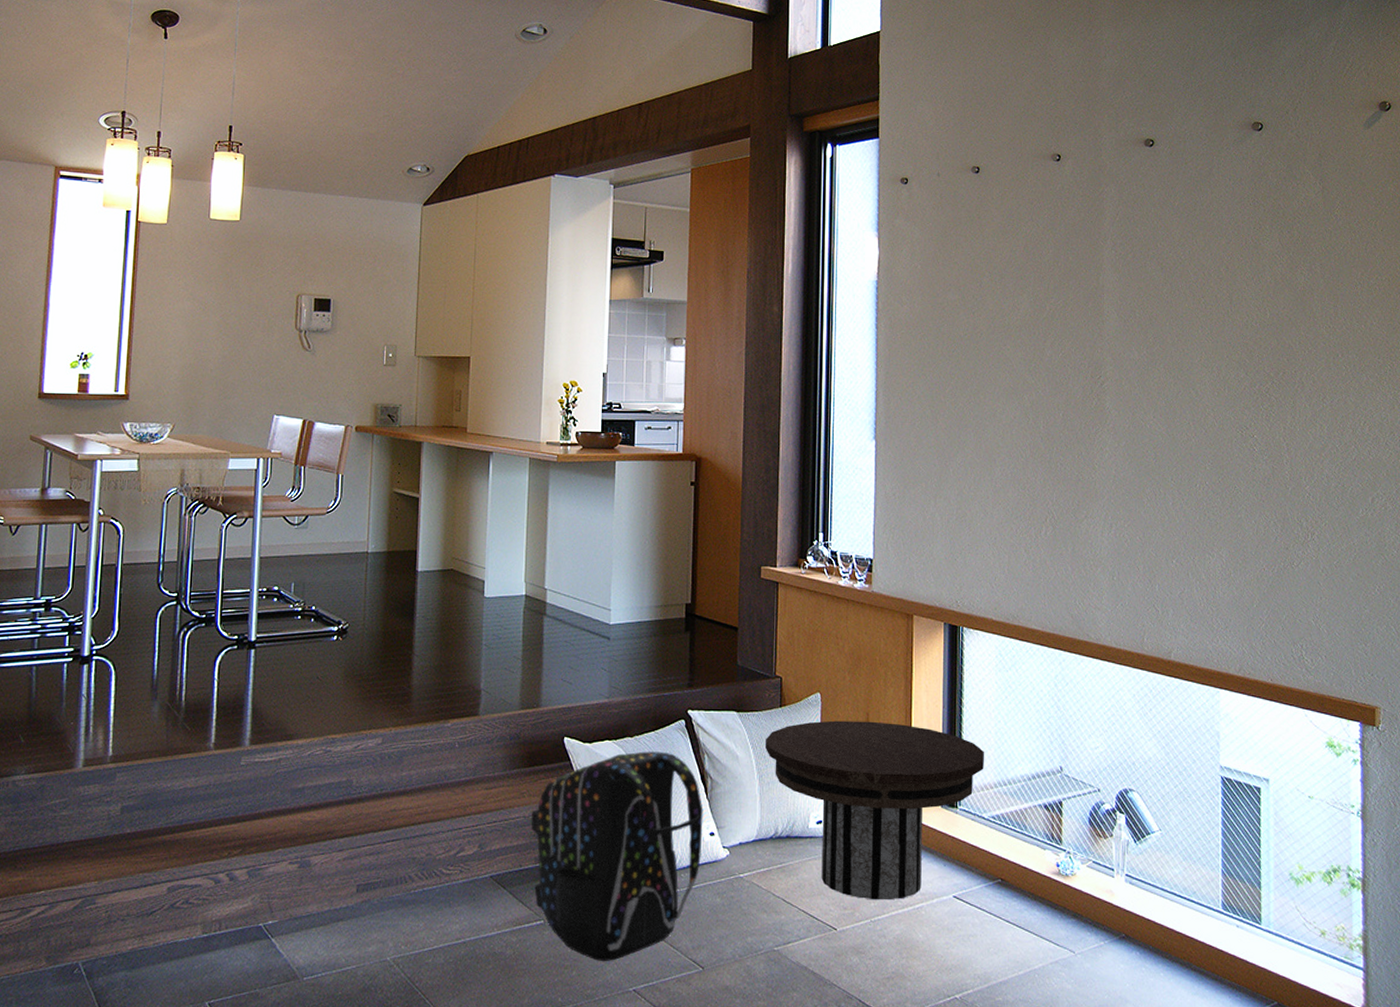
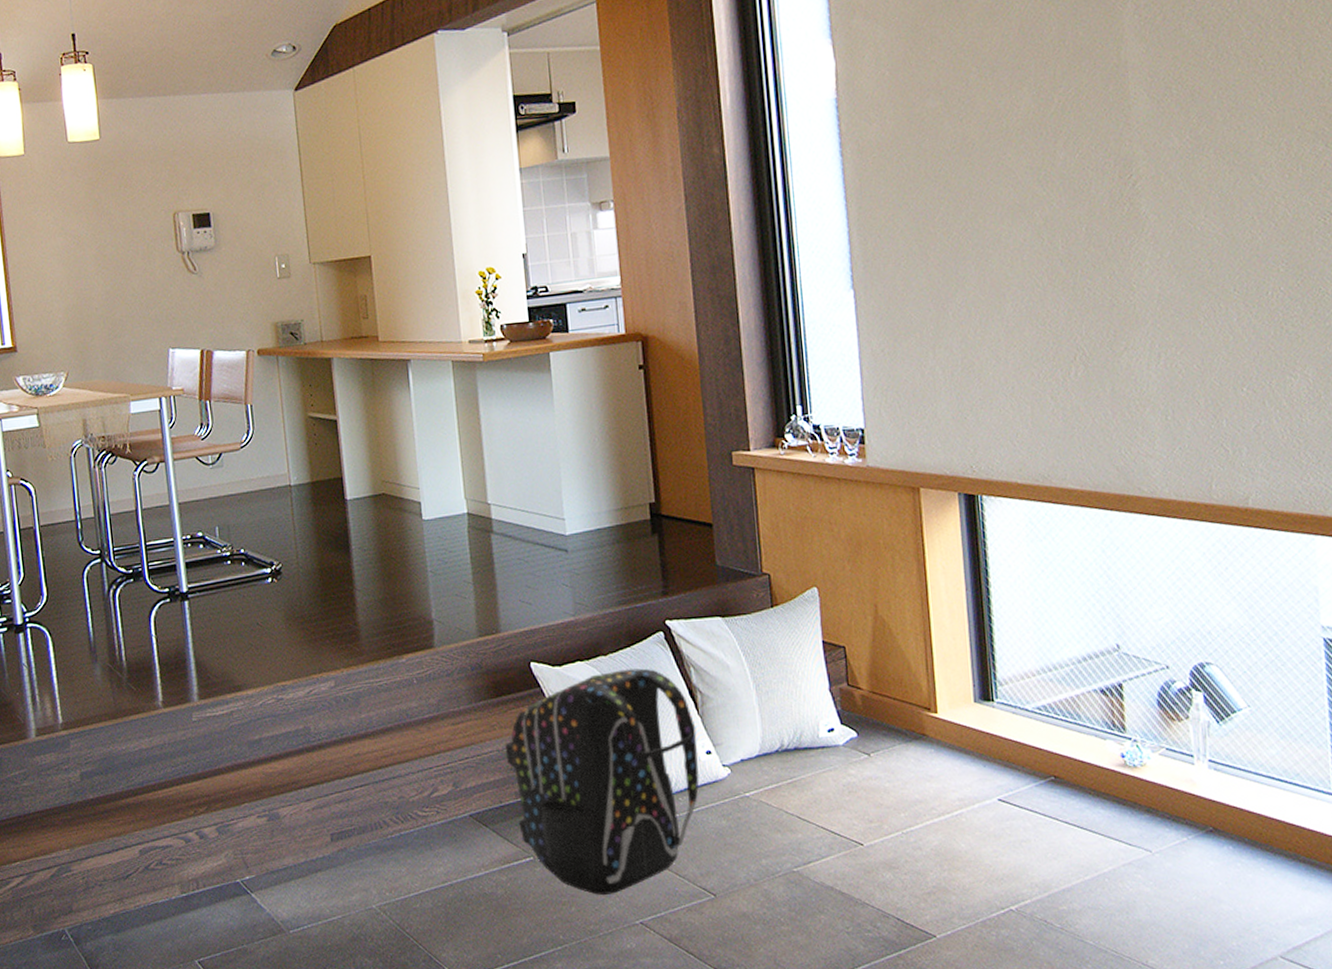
side table: present [766,720,985,901] -> none [759,613,1023,810]

